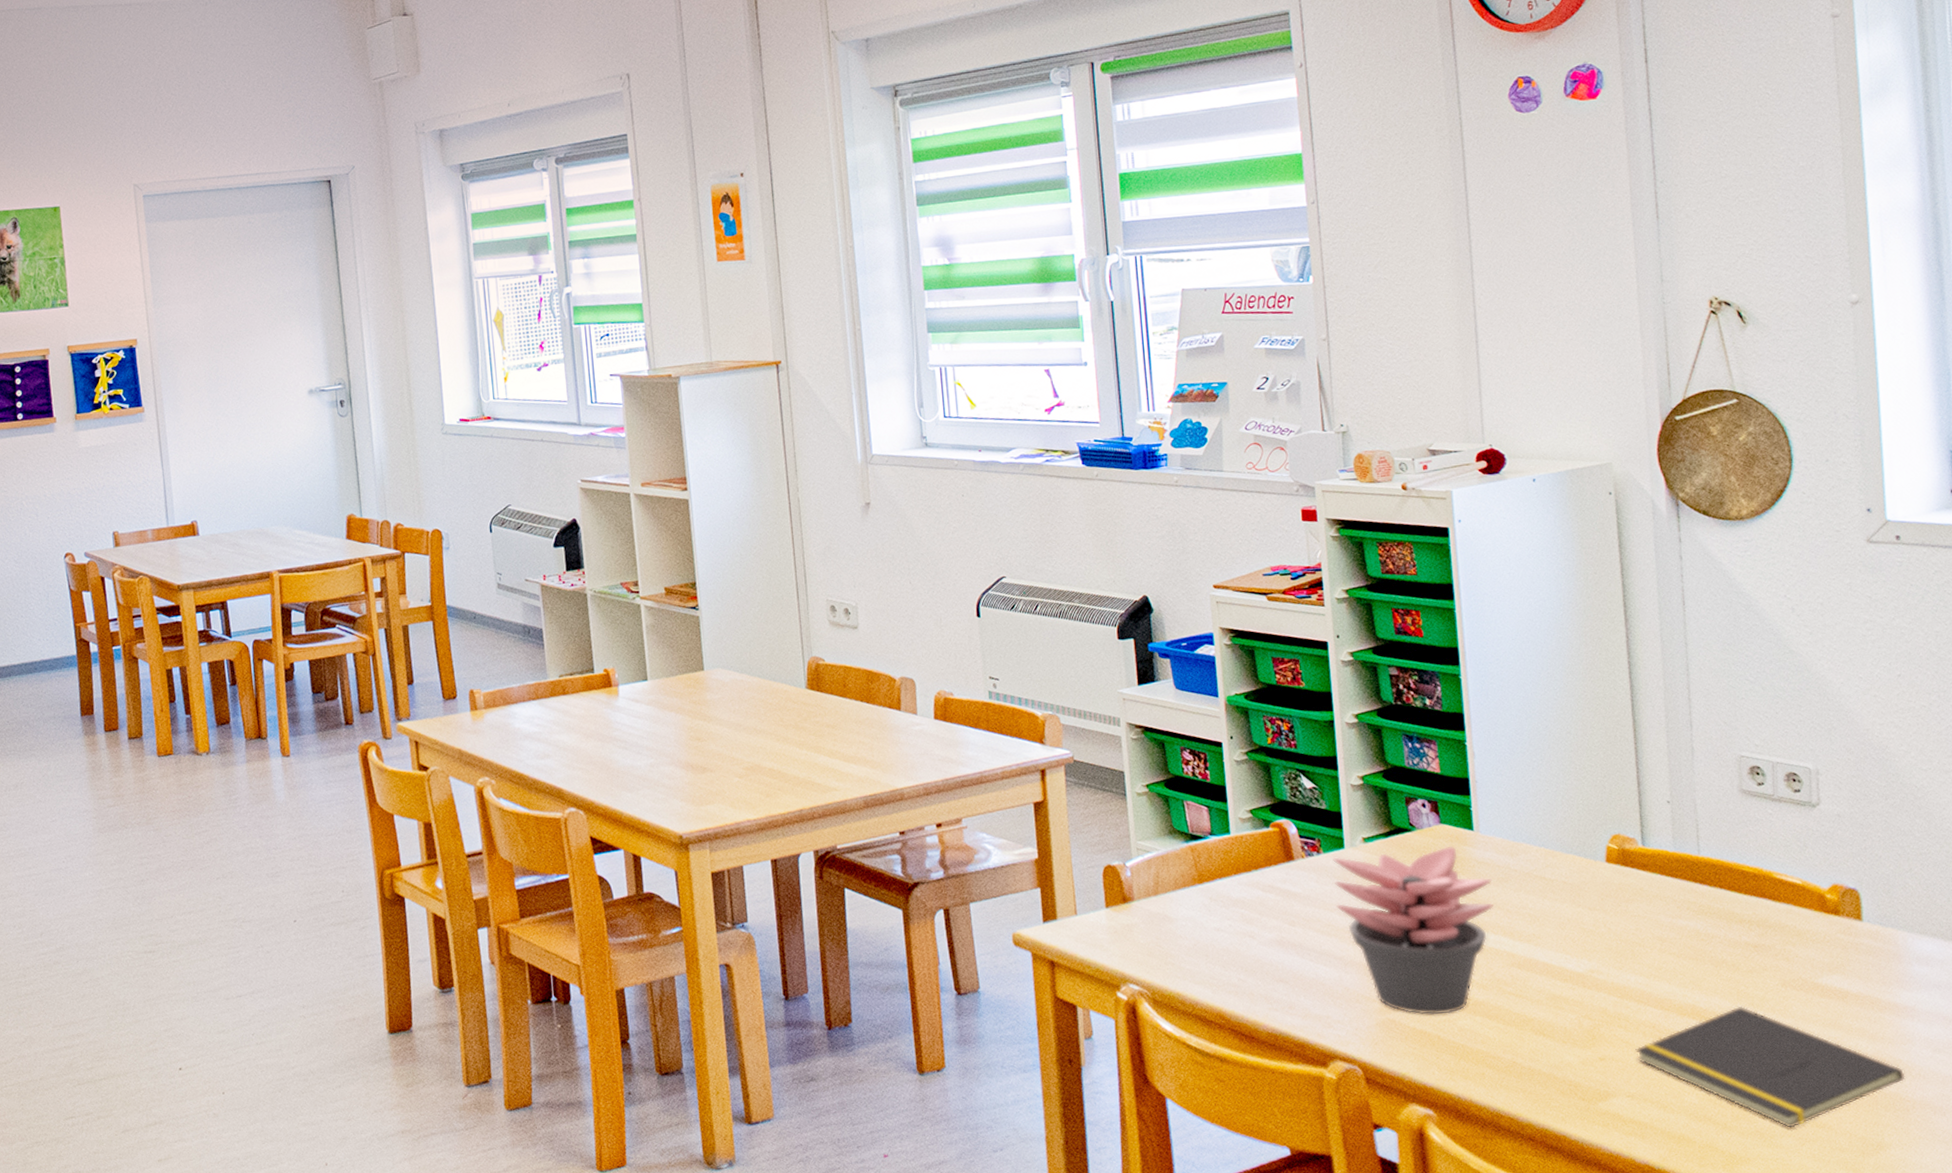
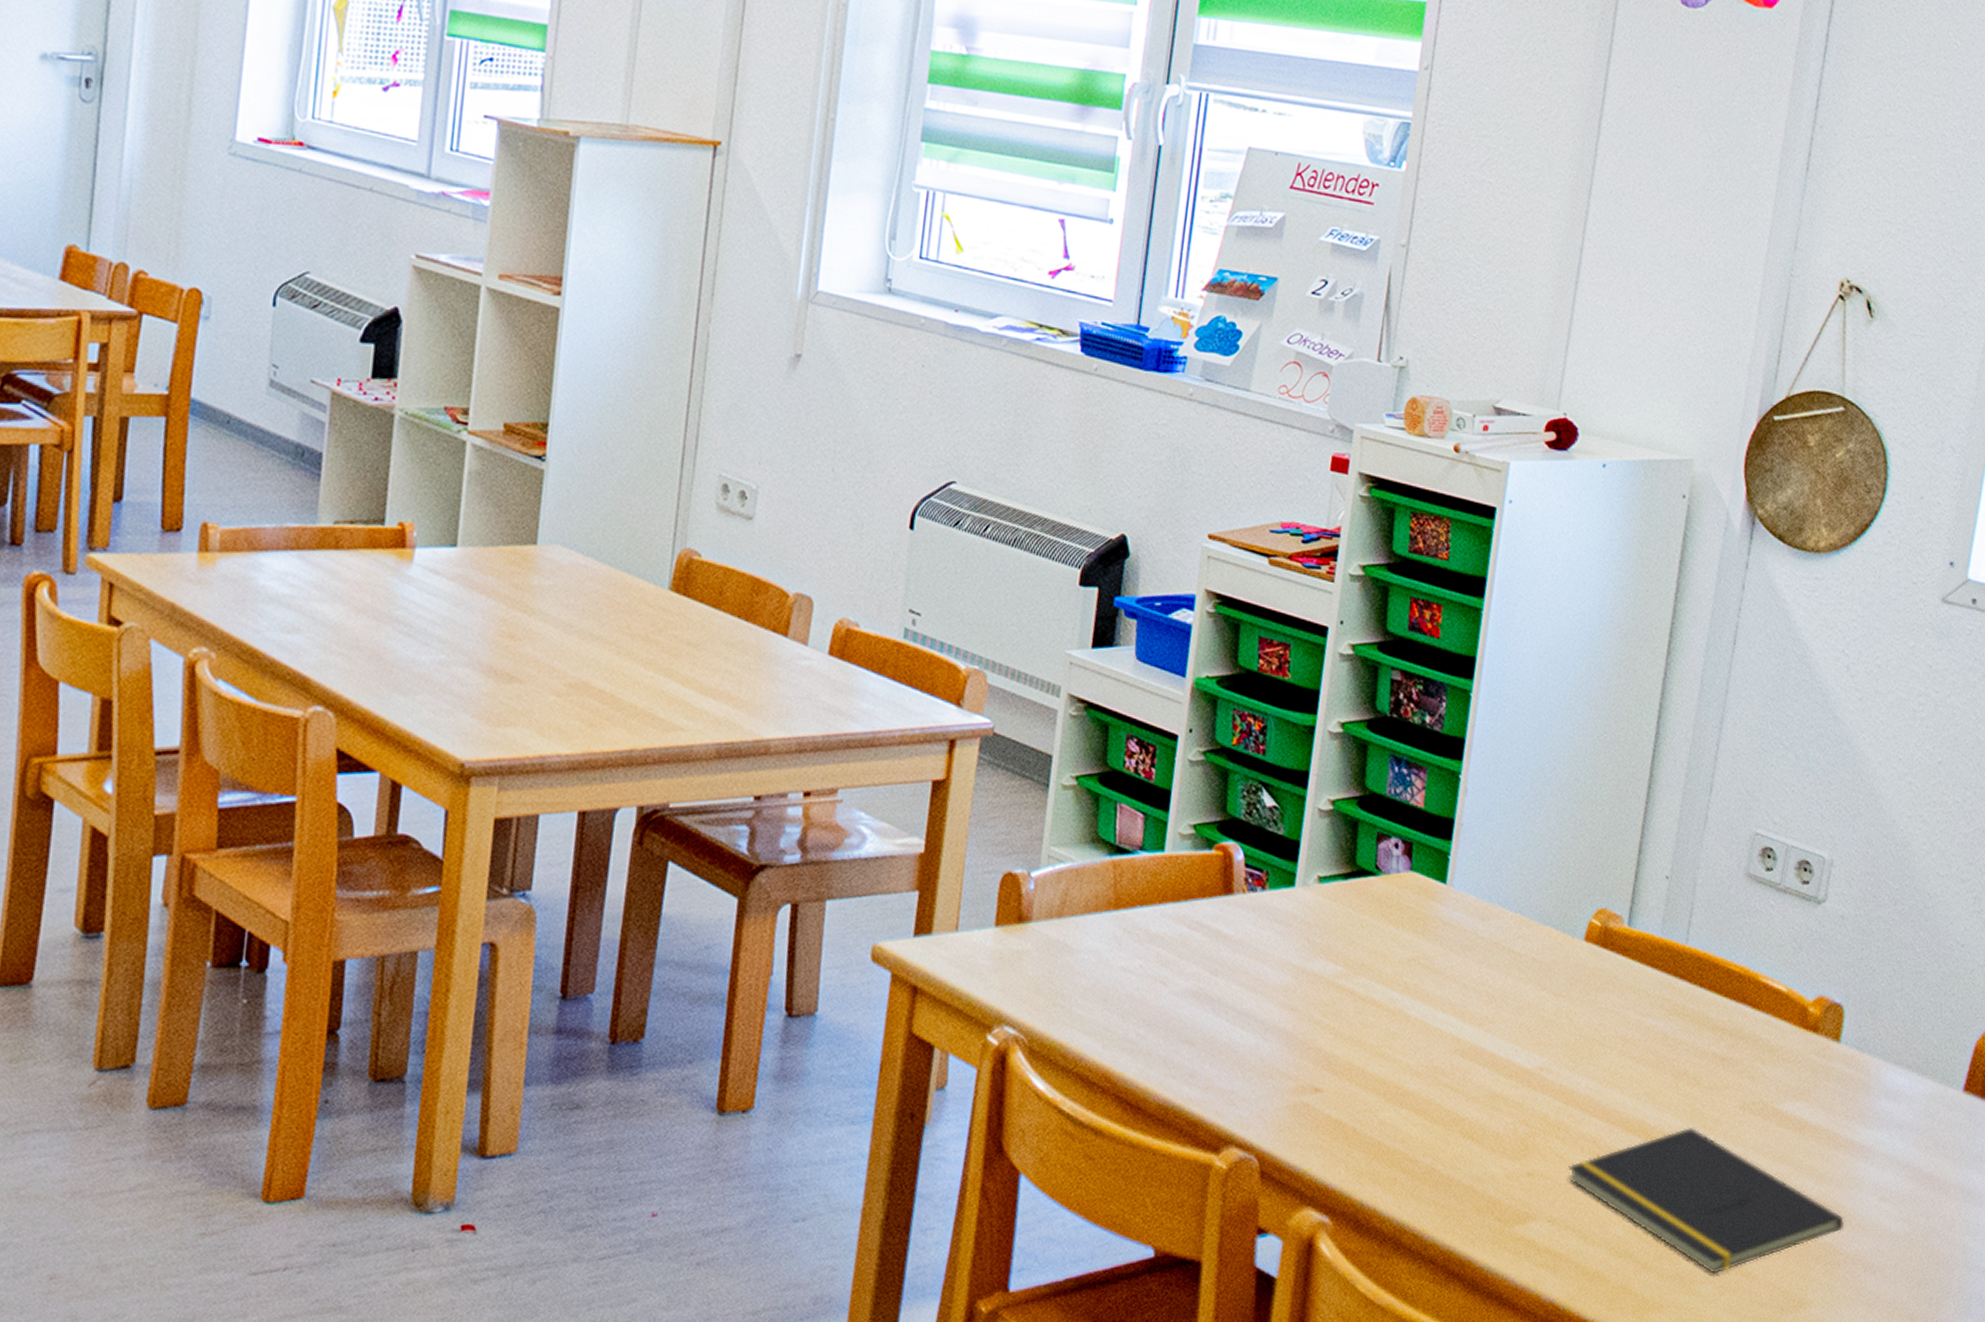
succulent plant: present [1332,845,1494,1015] -> none [1269,896,1455,1103]

